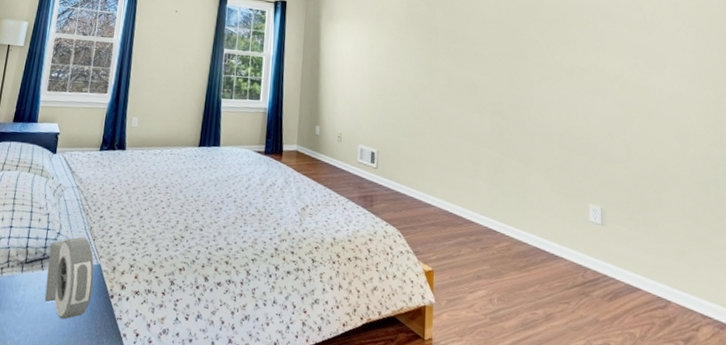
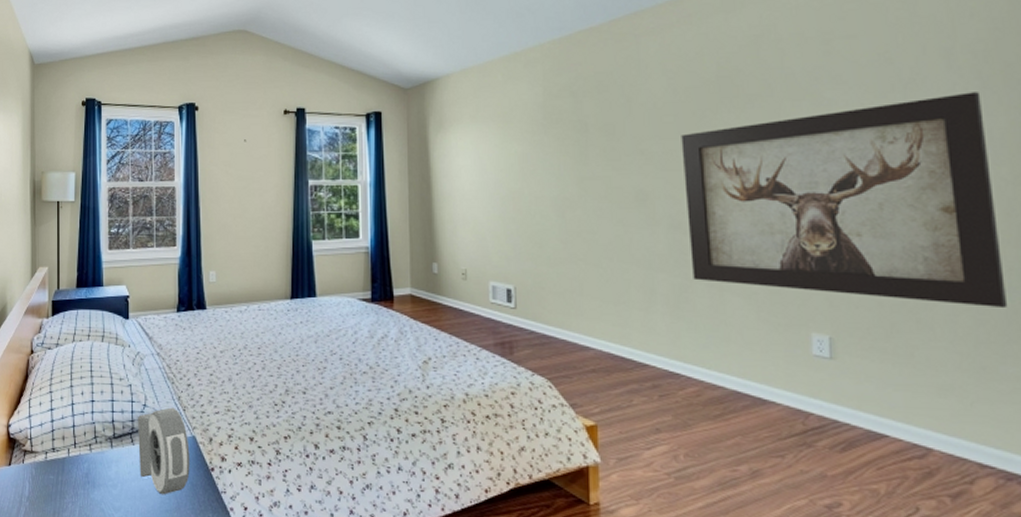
wall art: none [502,35,717,194] -> present [681,92,1008,309]

